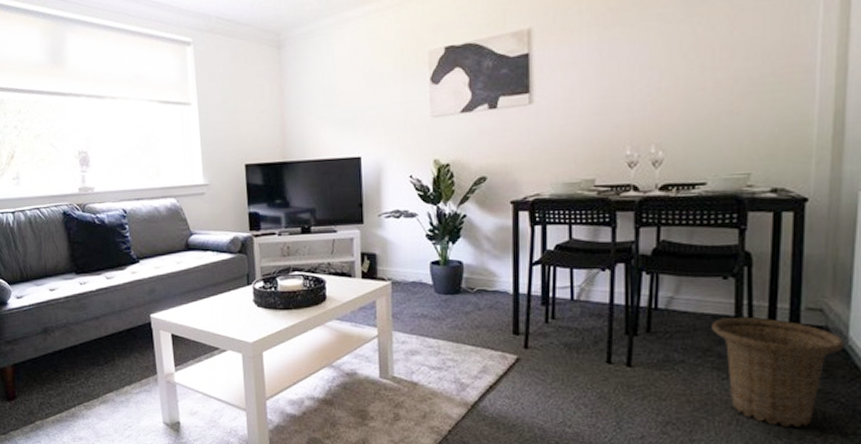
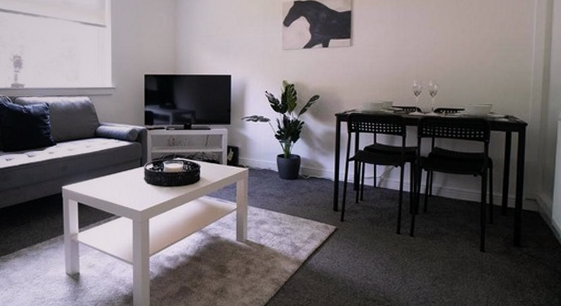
basket: present [711,317,845,428] -> none [466,204,550,282]

